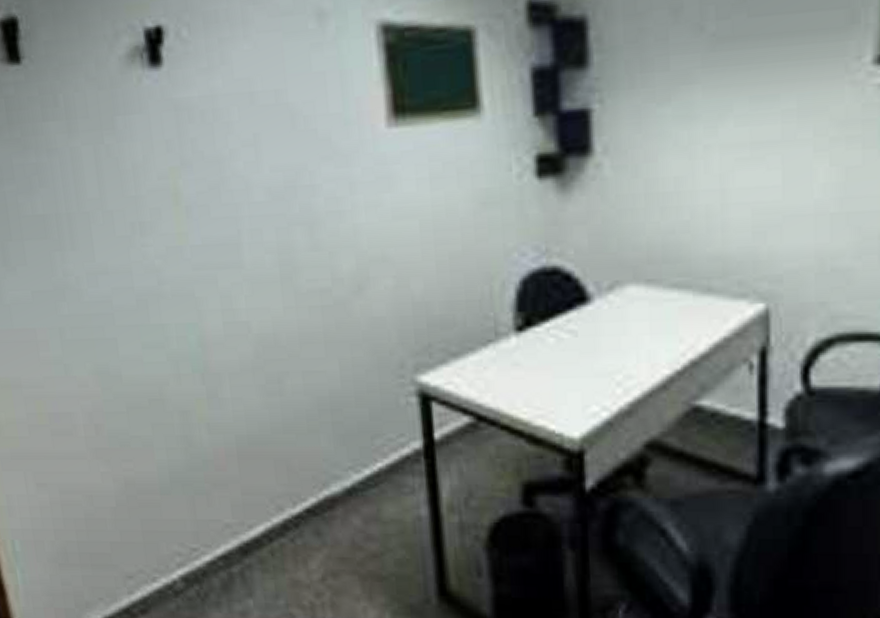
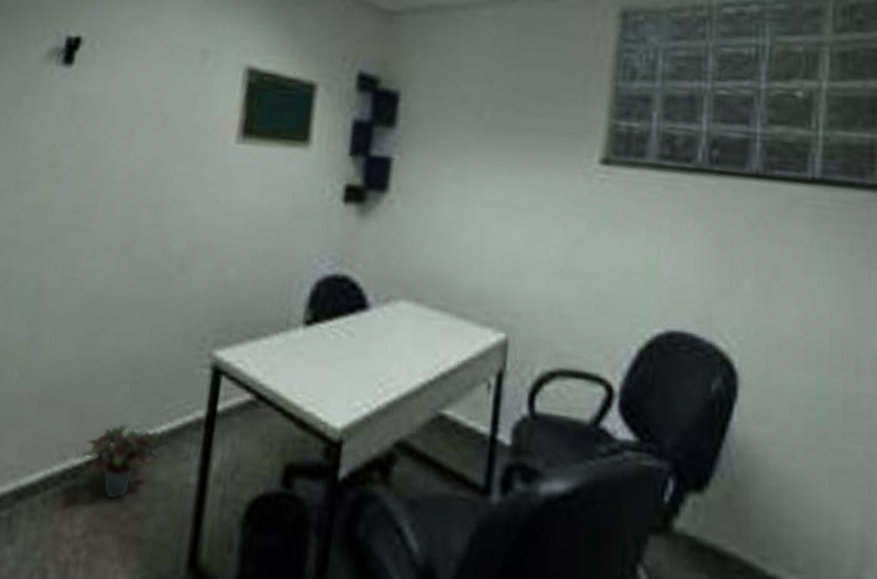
potted plant: none [296,467,381,542] -> present [79,424,161,500]

